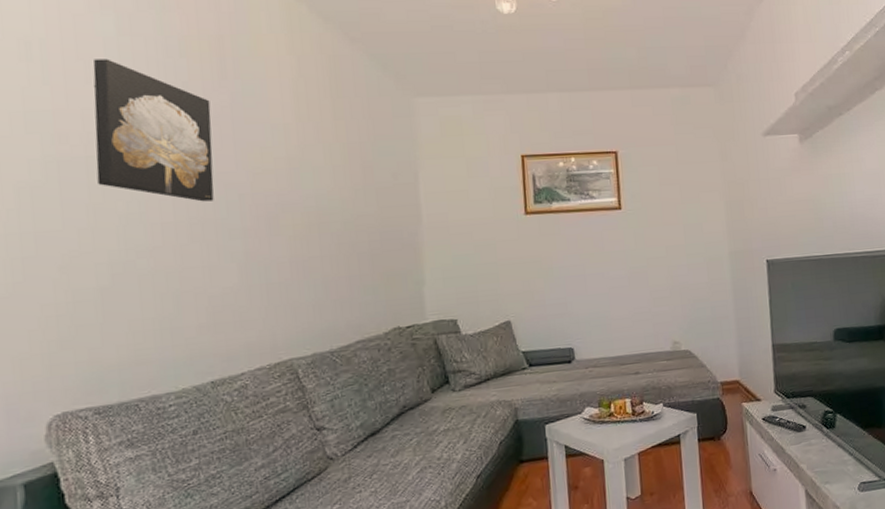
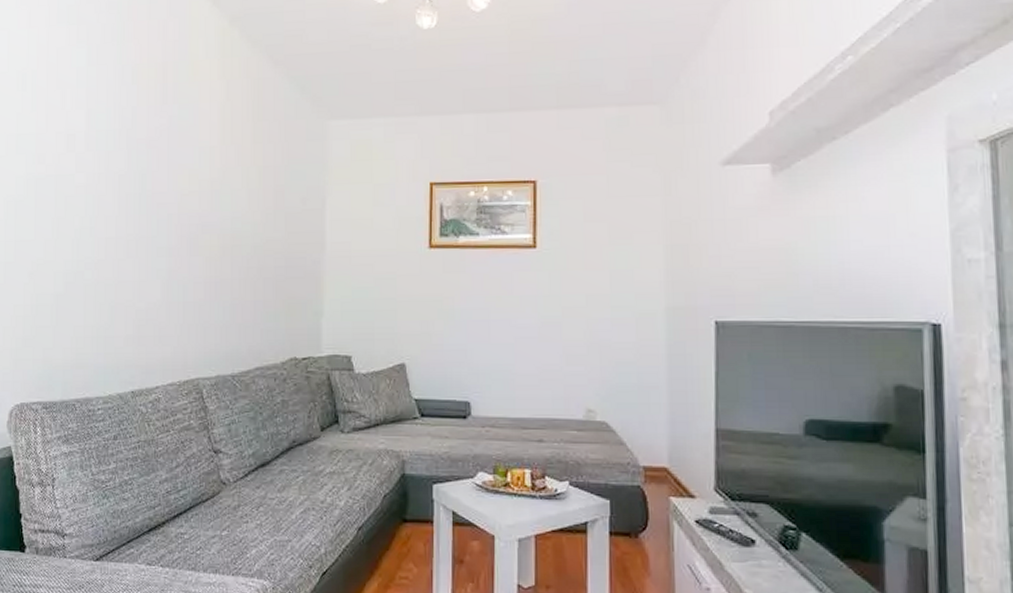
wall art: present [93,59,214,202] -> none [62,87,152,220]

